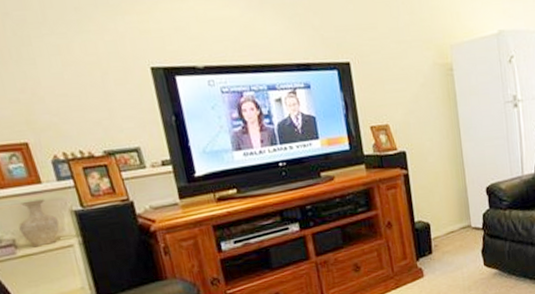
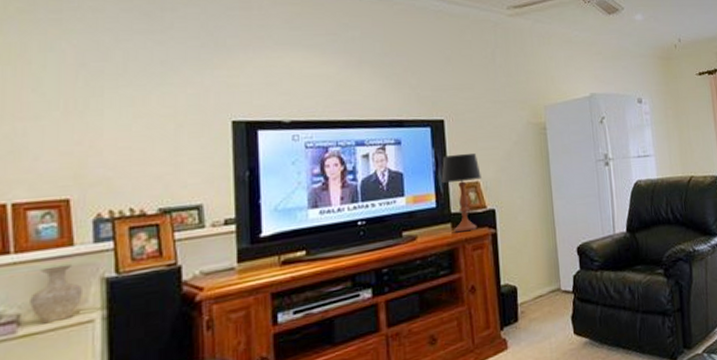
table lamp: none [352,96,391,174] -> present [441,153,481,233]

